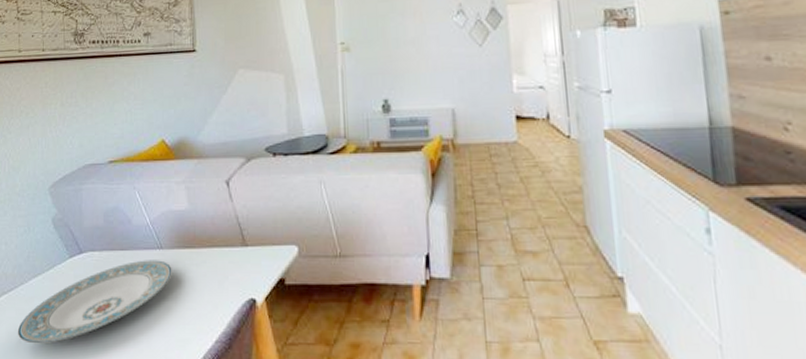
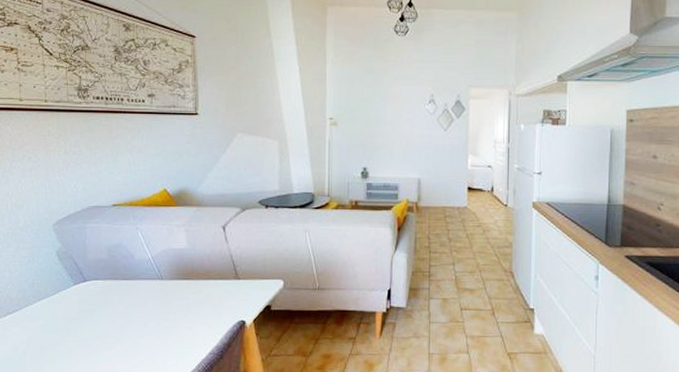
plate: present [17,260,172,344] -> none [23,288,171,356]

